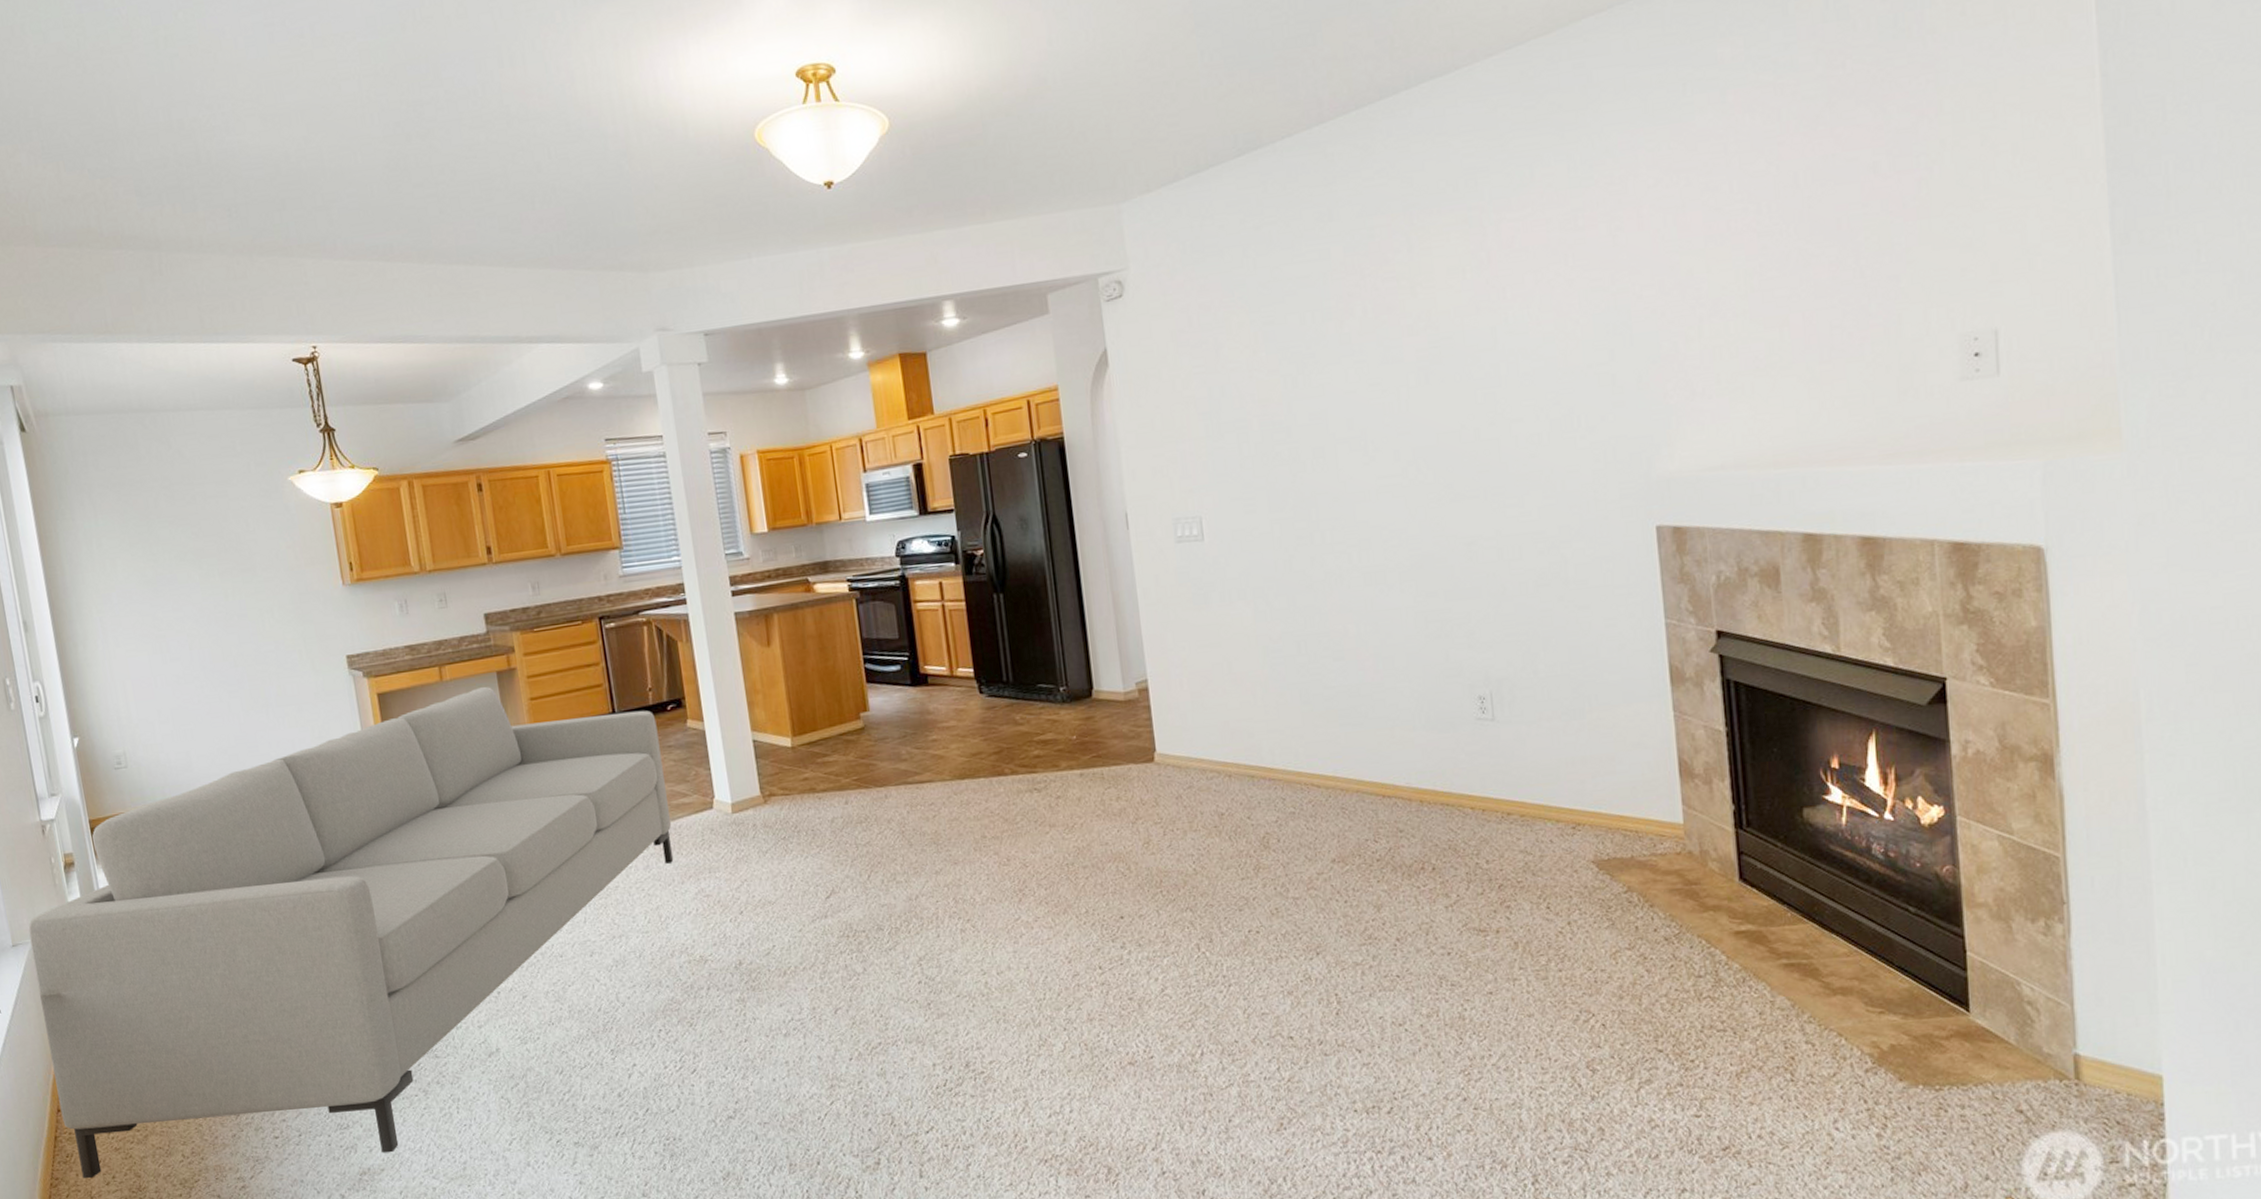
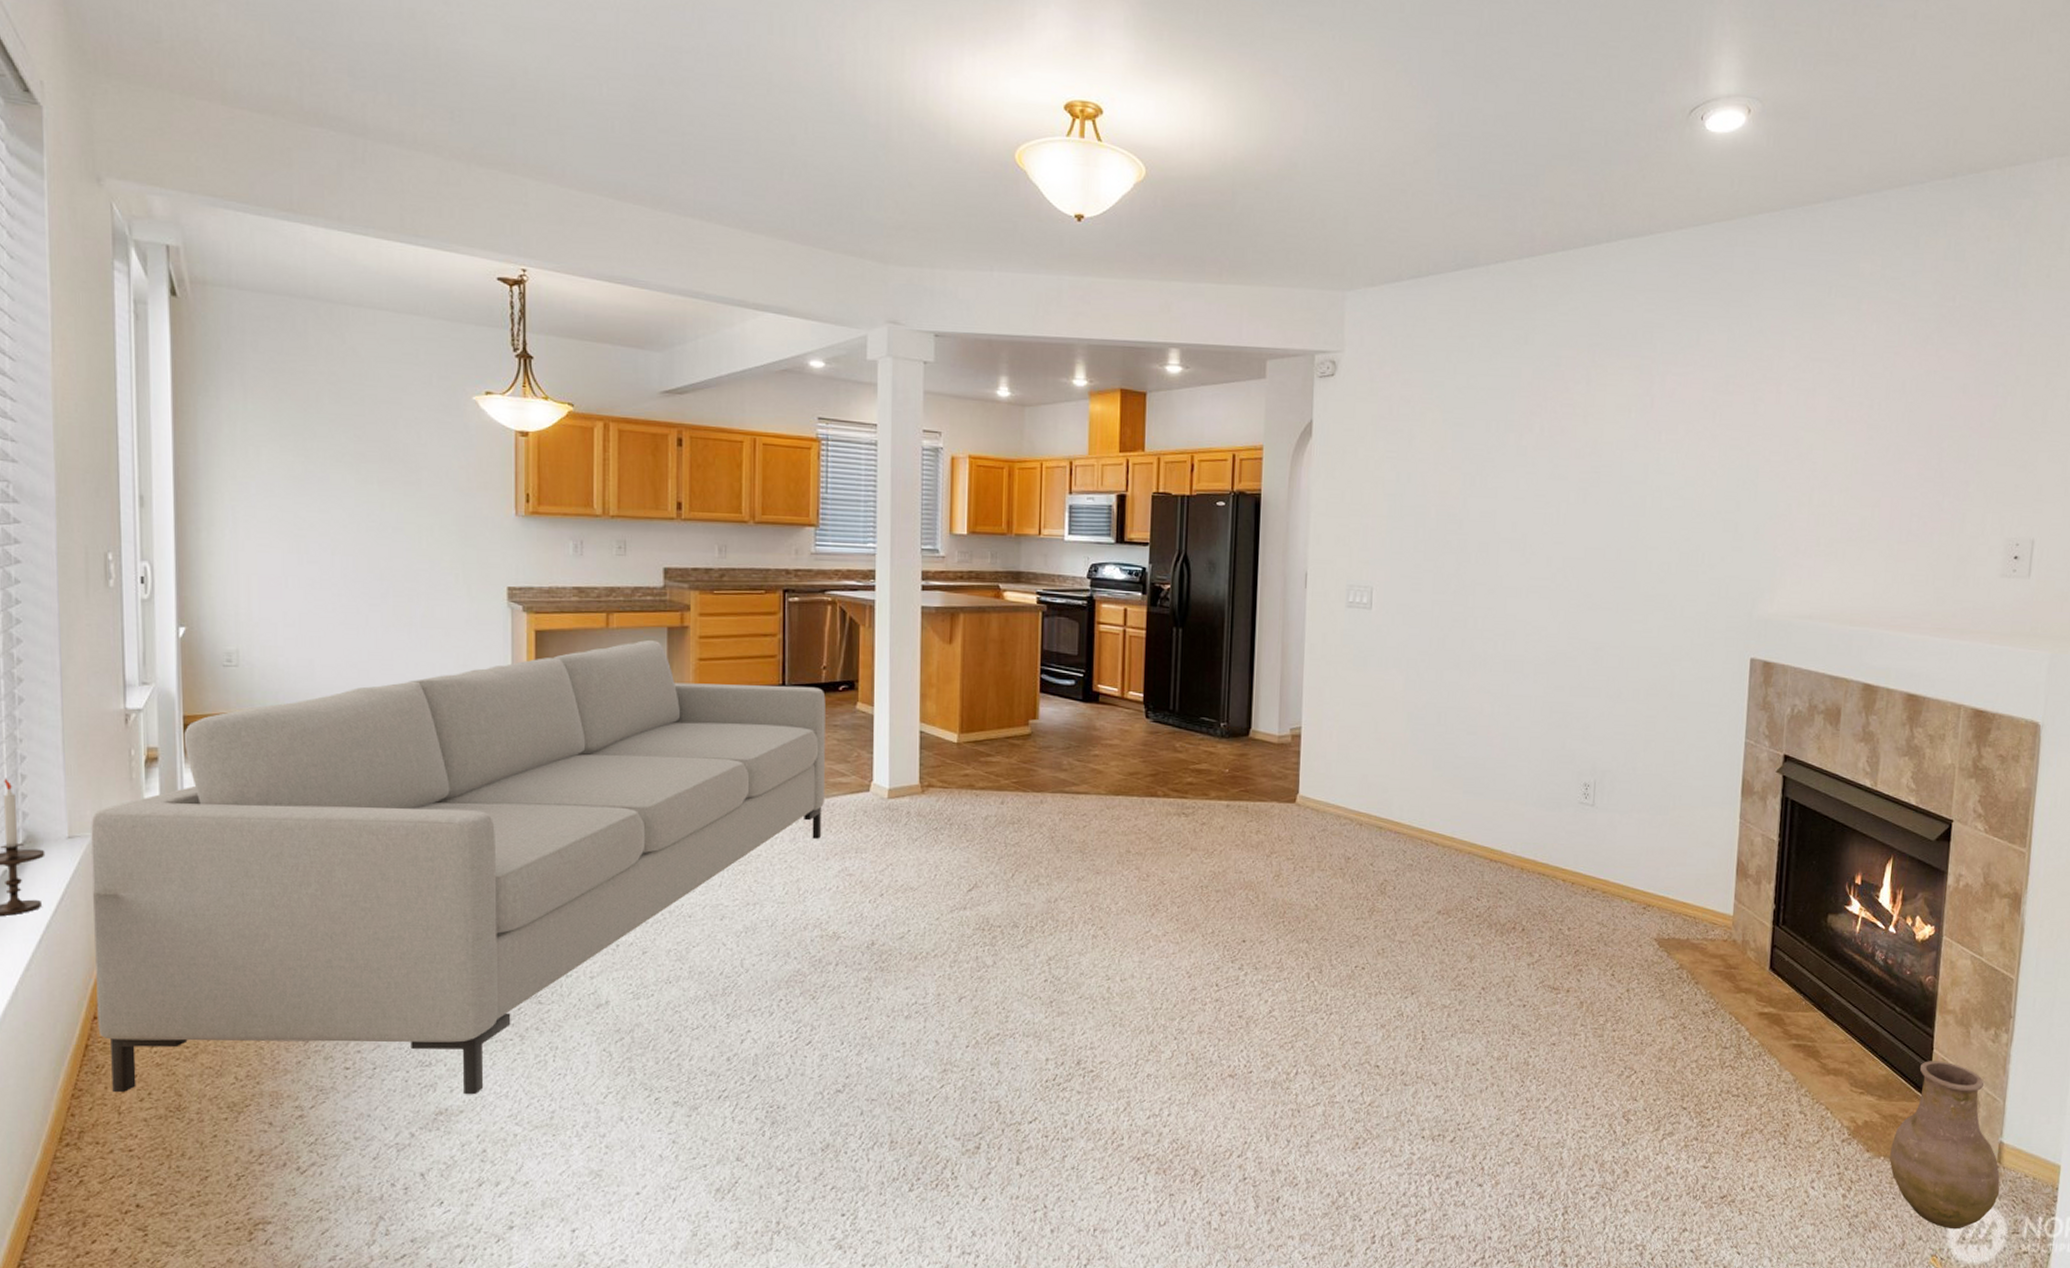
vase: none [1929,964,2085,1164] -> present [1889,1061,2000,1228]

